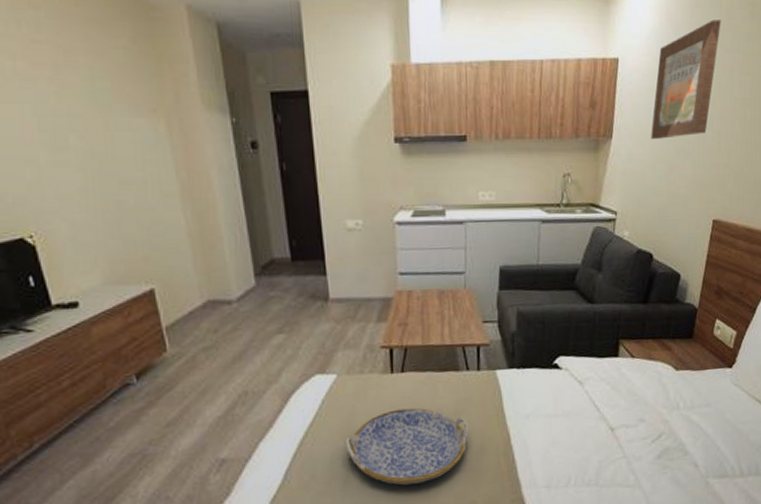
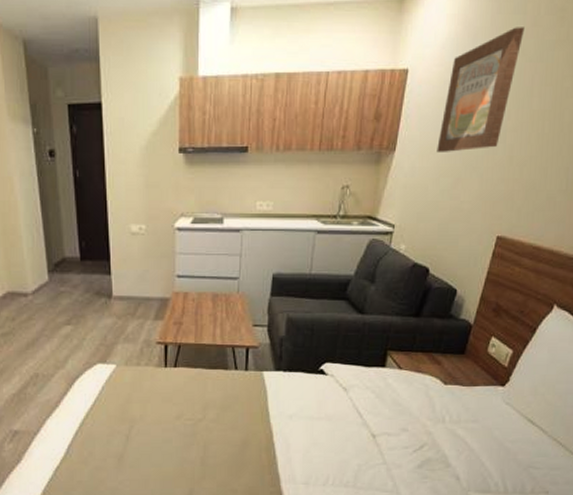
serving tray: present [344,408,469,485] -> none [120,400,234,469]

